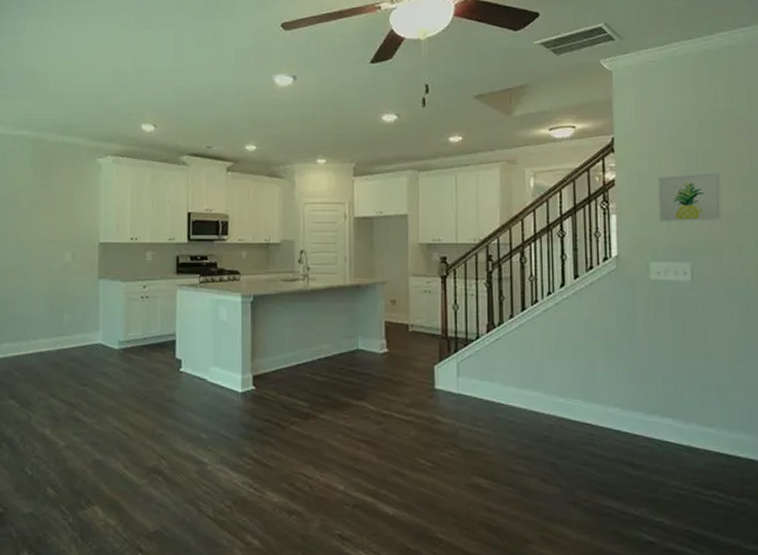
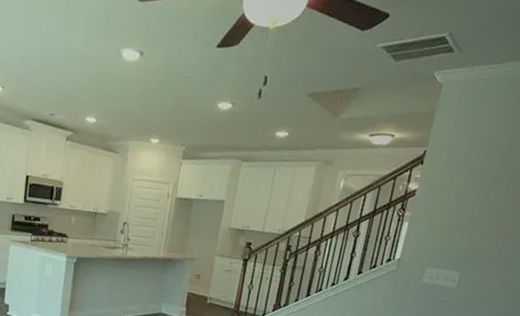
wall art: present [658,173,722,222] -> none [445,192,511,238]

